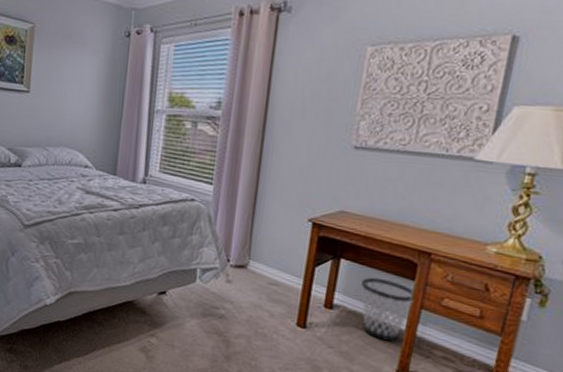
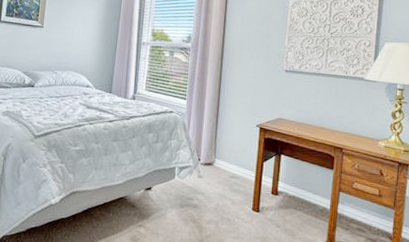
wastebasket: present [361,277,416,342] -> none [297,168,335,219]

